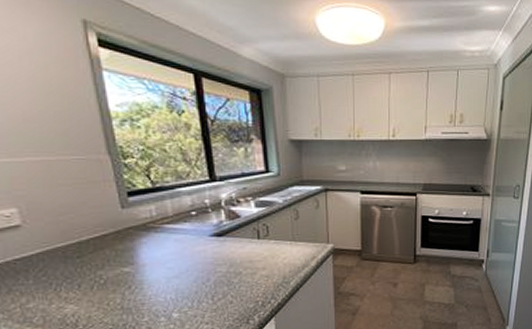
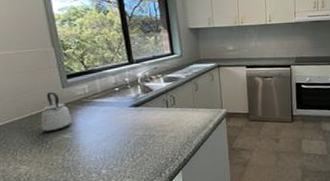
kettle: none [92,212,135,264] -> present [40,91,73,132]

